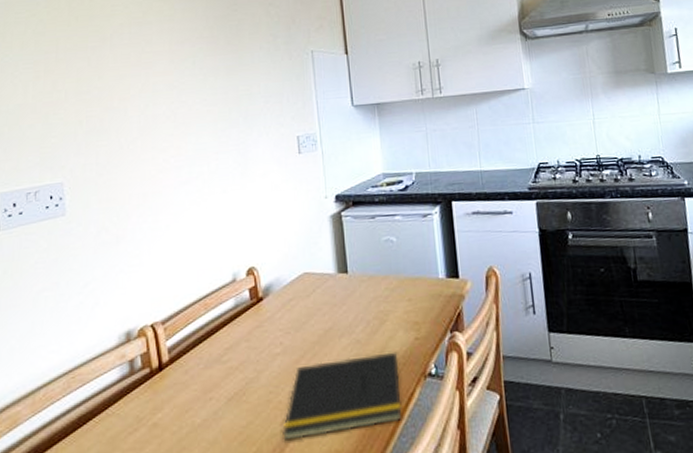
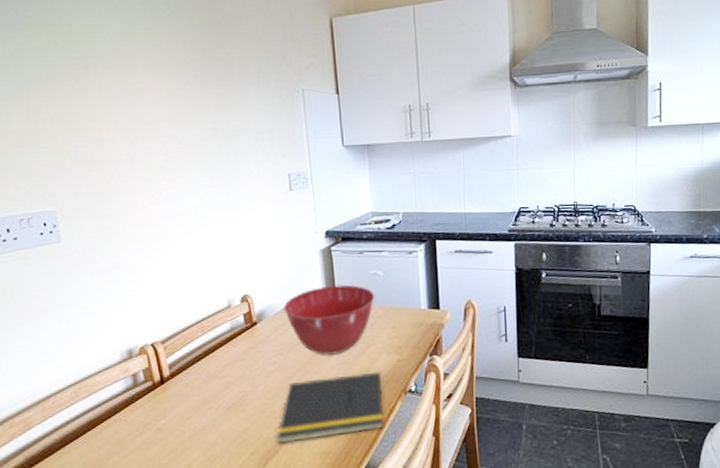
mixing bowl: none [291,253,389,335] -> present [283,284,375,356]

